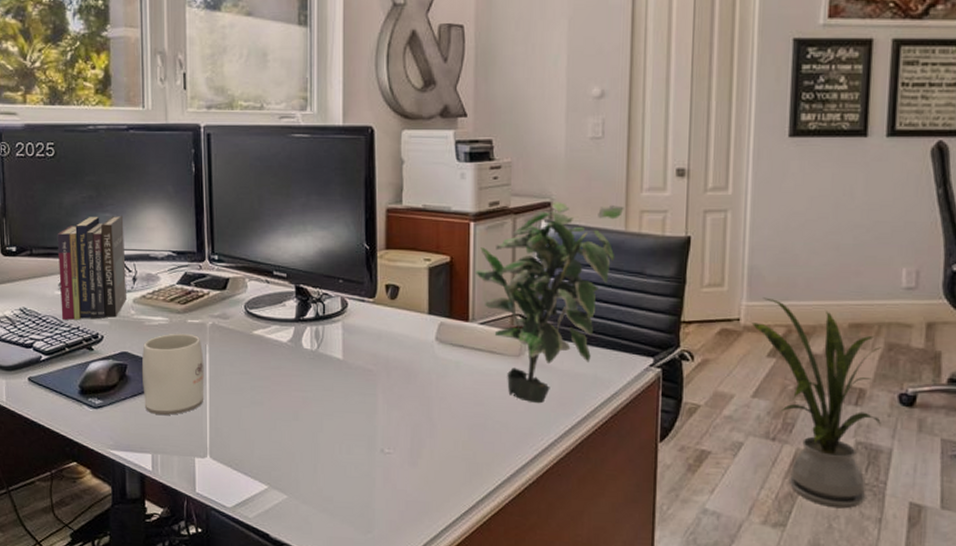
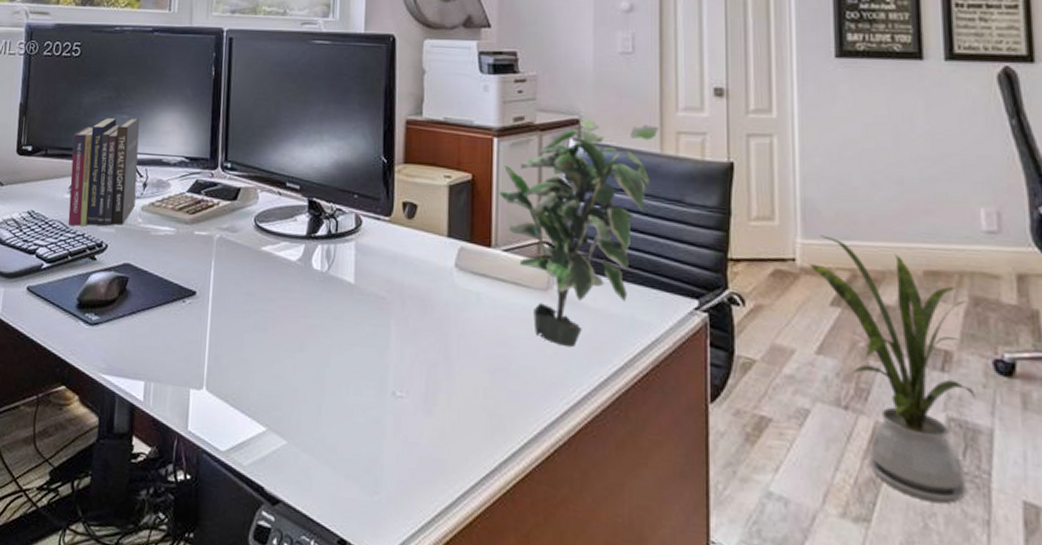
mug: present [141,333,204,415] -> none [142,245,209,338]

